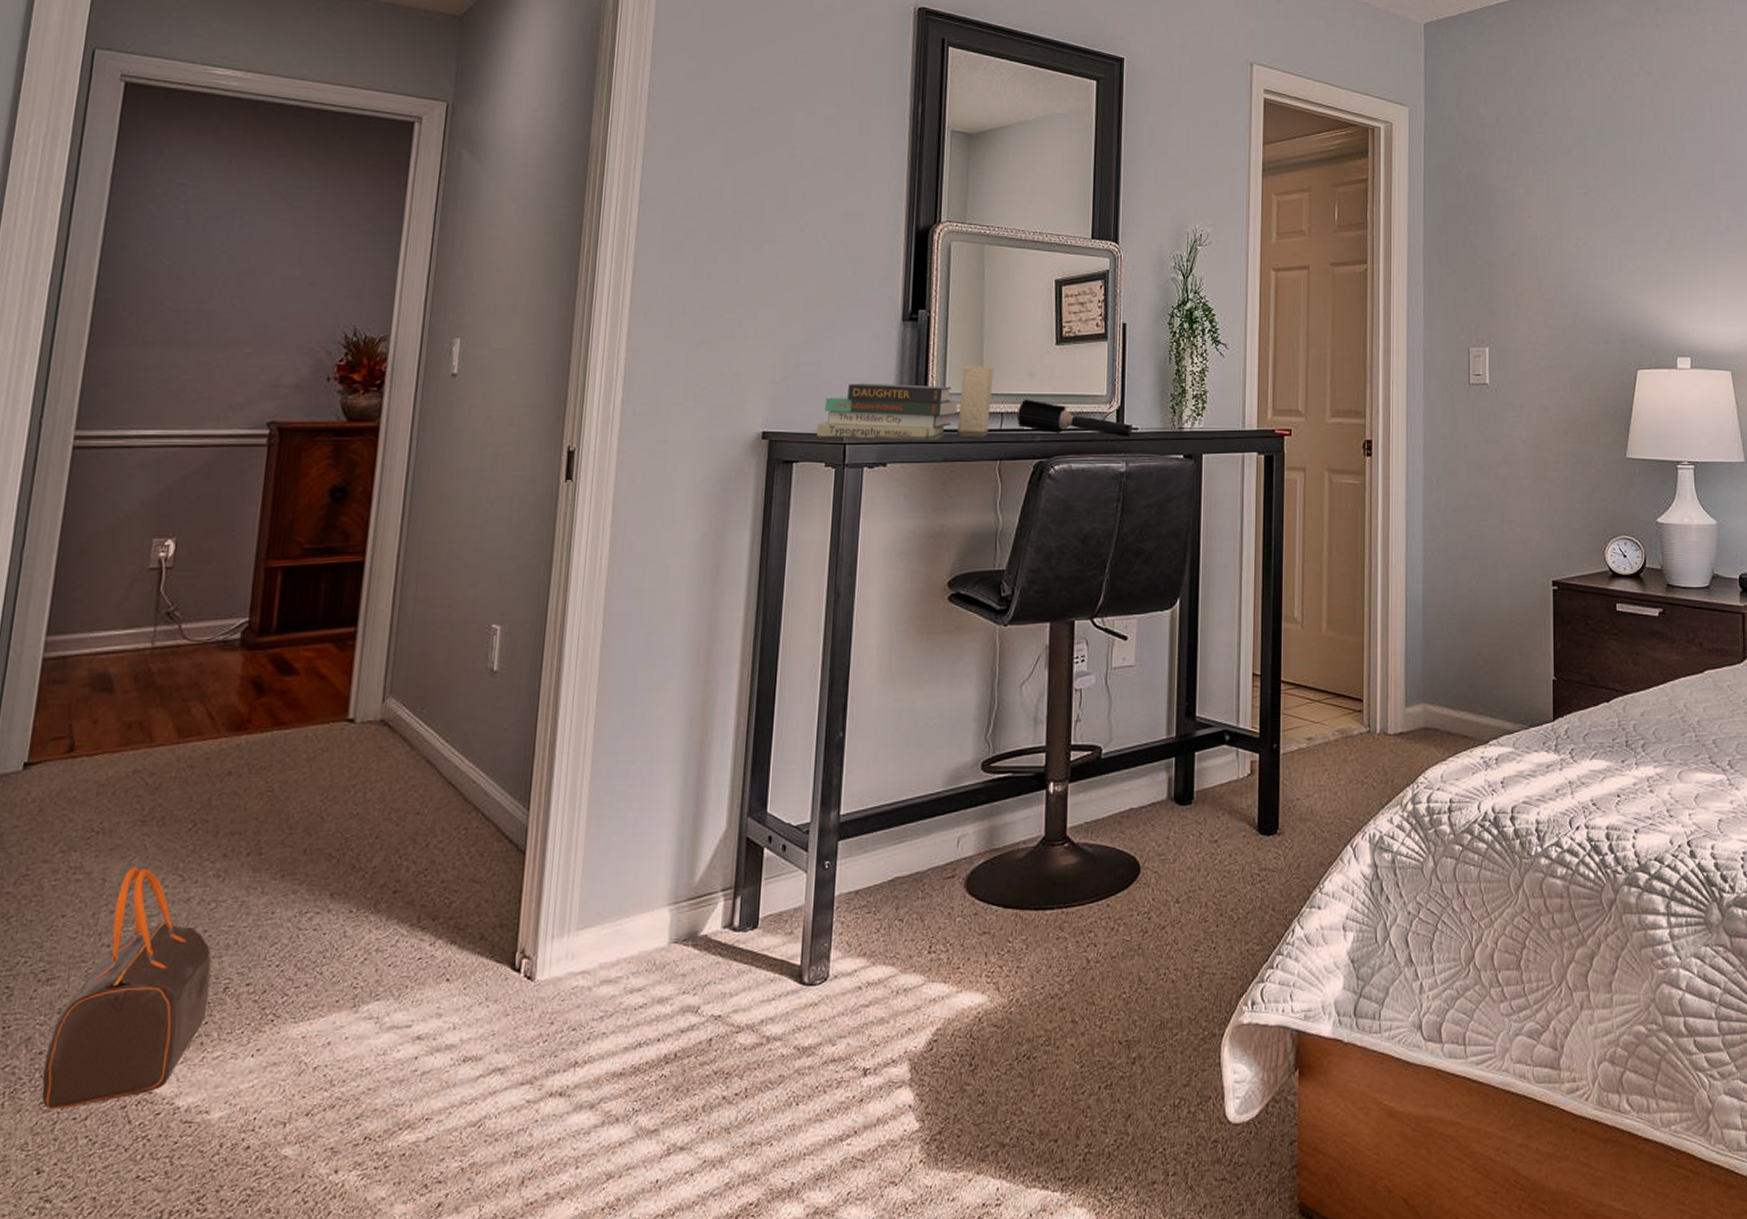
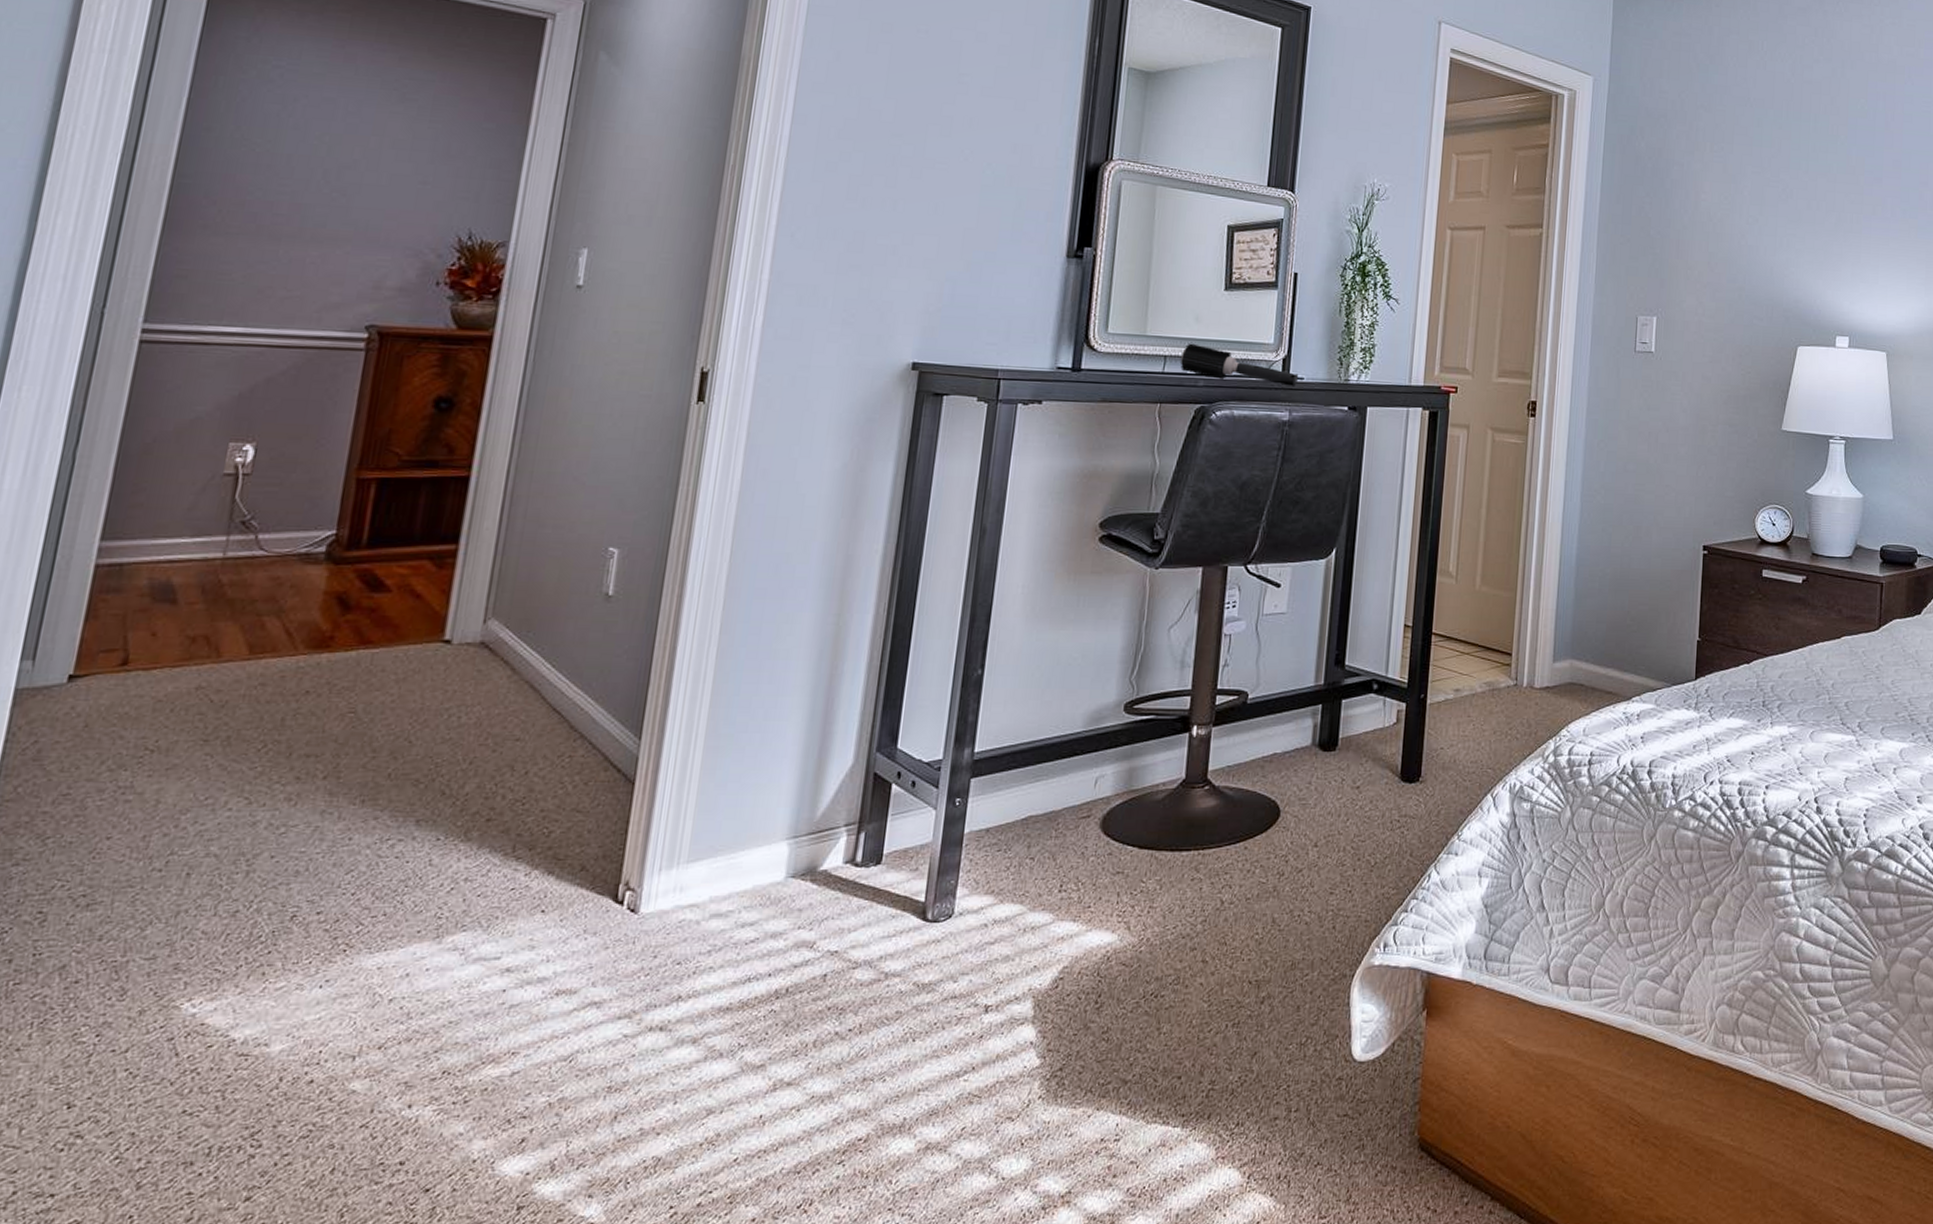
handbag: present [41,867,212,1111] -> none [75,788,278,1042]
books: present [817,382,958,441] -> none [970,317,1120,381]
candle: present [957,366,994,437] -> none [1118,306,1159,379]

